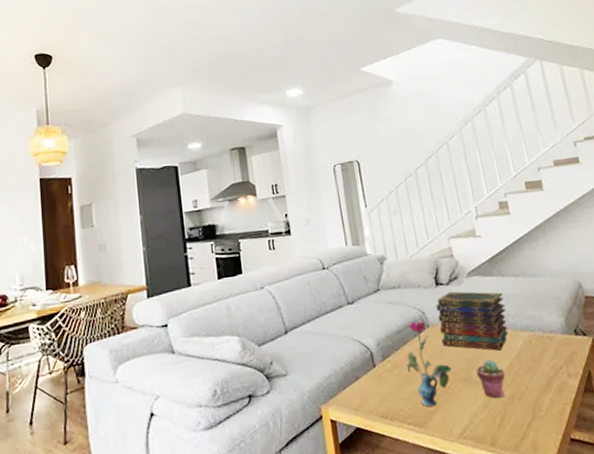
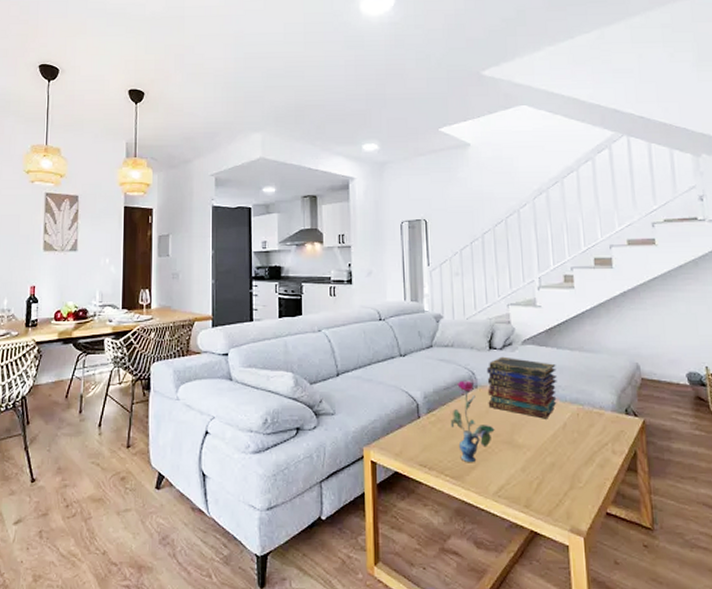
potted succulent: present [476,359,506,398] -> none [519,426,548,463]

